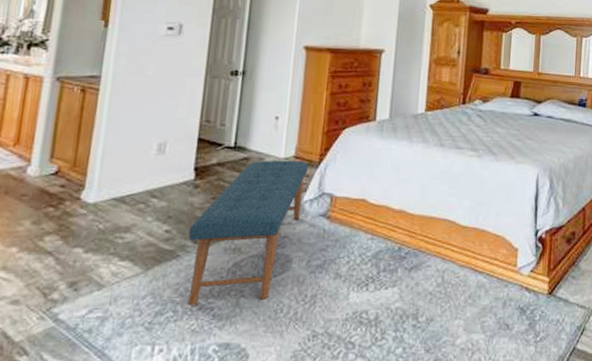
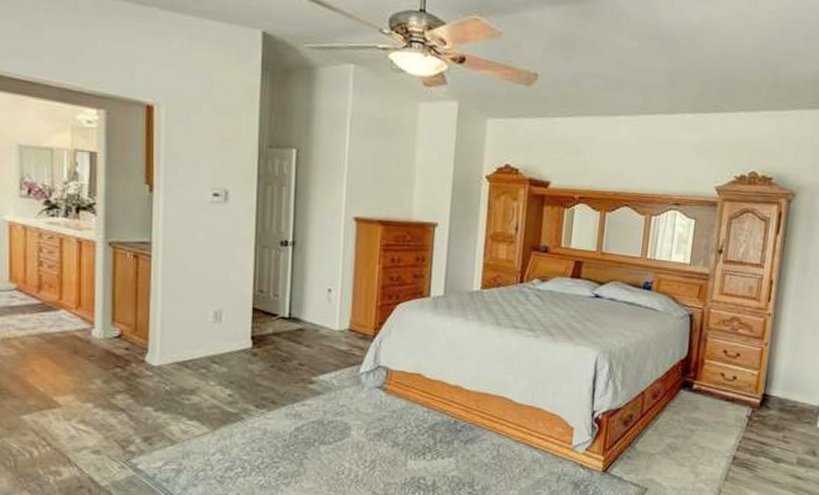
bench: present [187,160,309,307] -> none [250,332,364,464]

